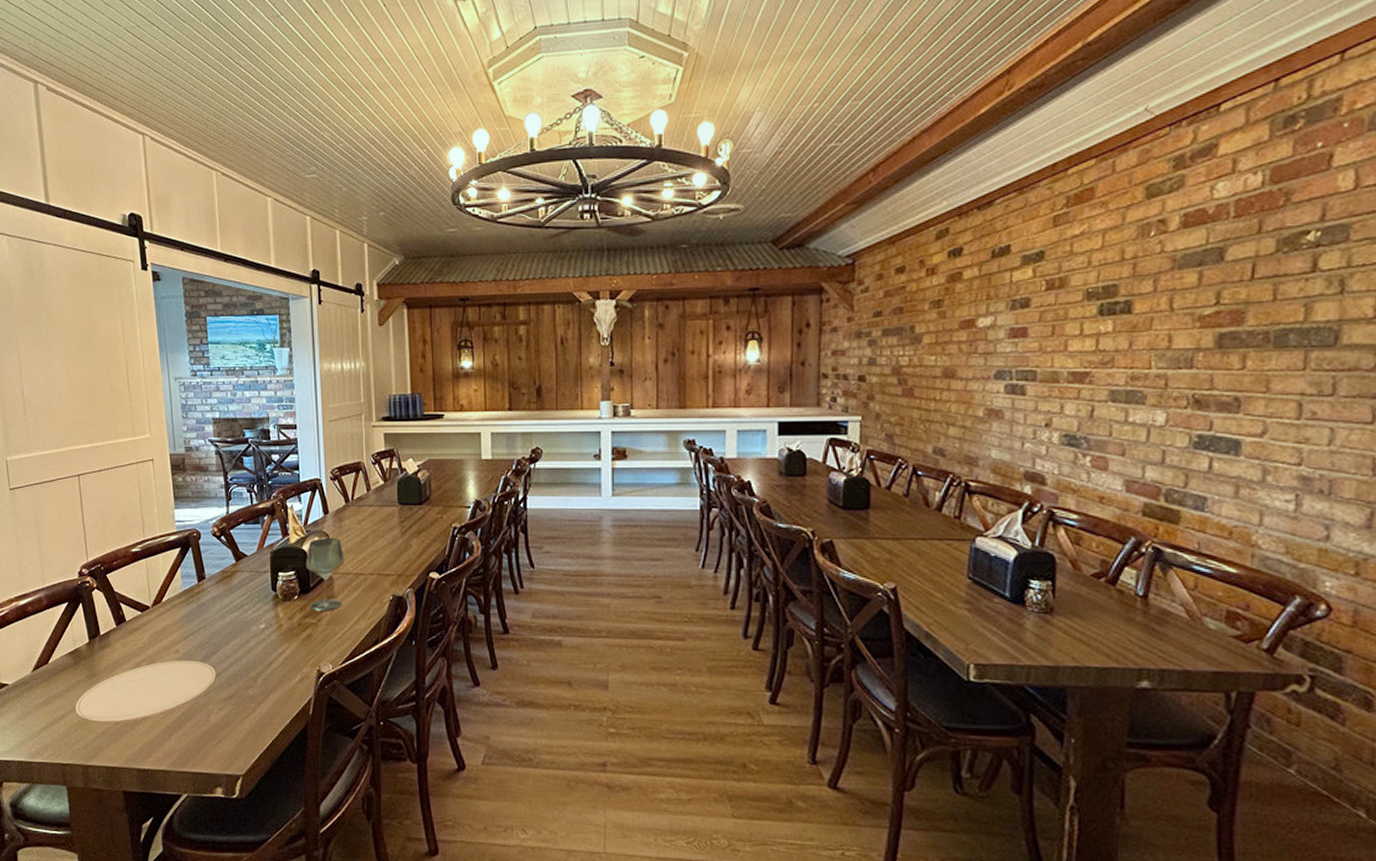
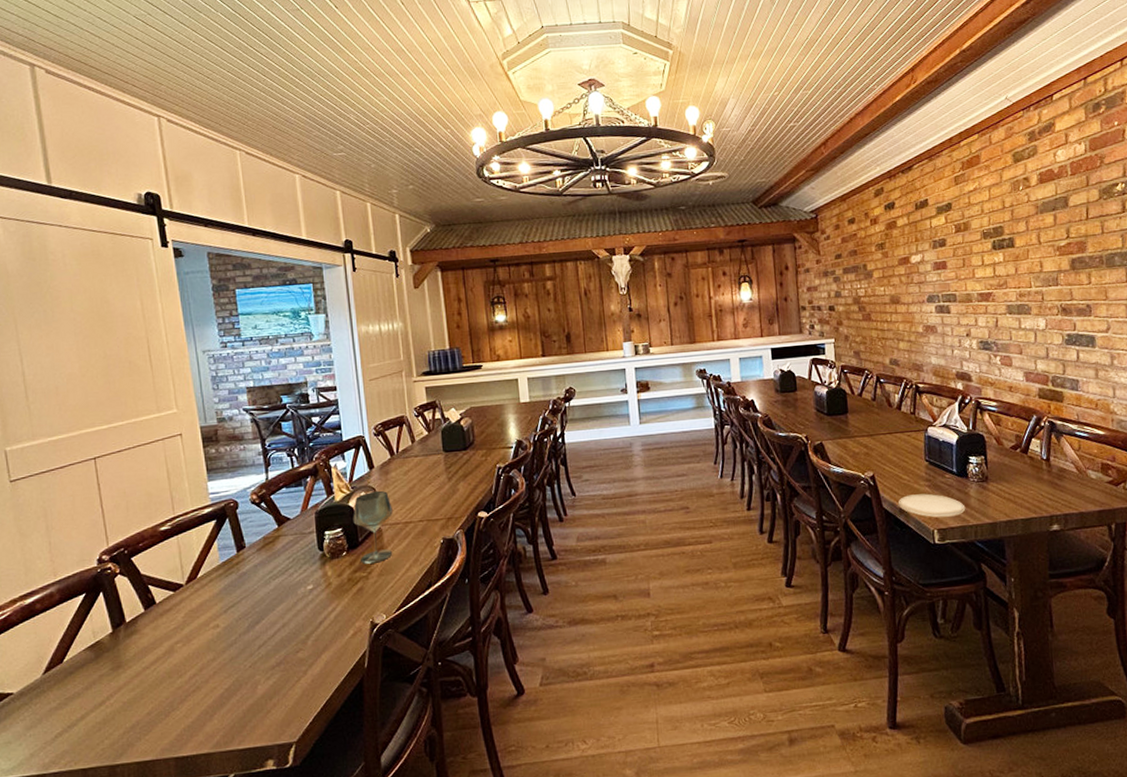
plate: present [75,660,216,724] -> none [97,633,261,717]
plate: none [924,617,1017,652] -> present [897,493,966,519]

